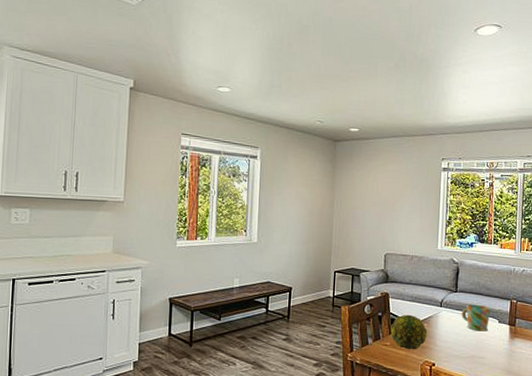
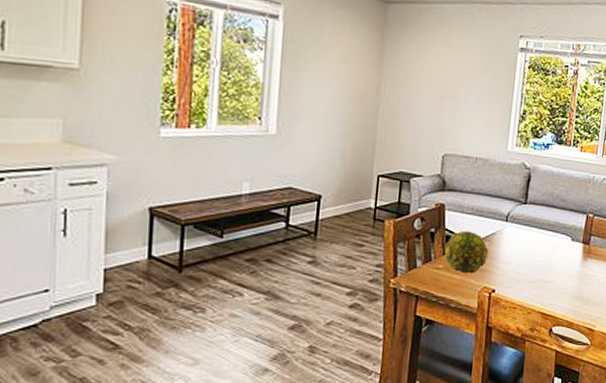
mug: present [461,304,491,332] -> none [529,218,564,251]

